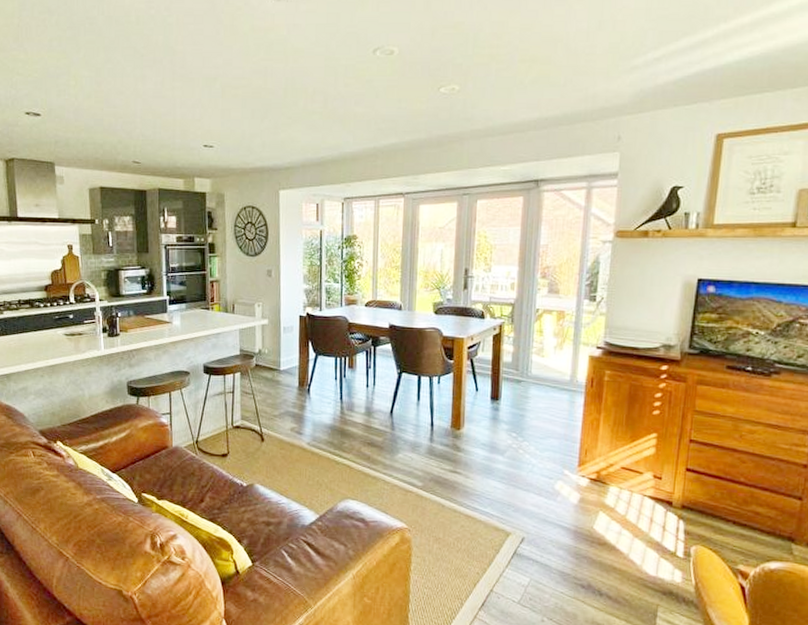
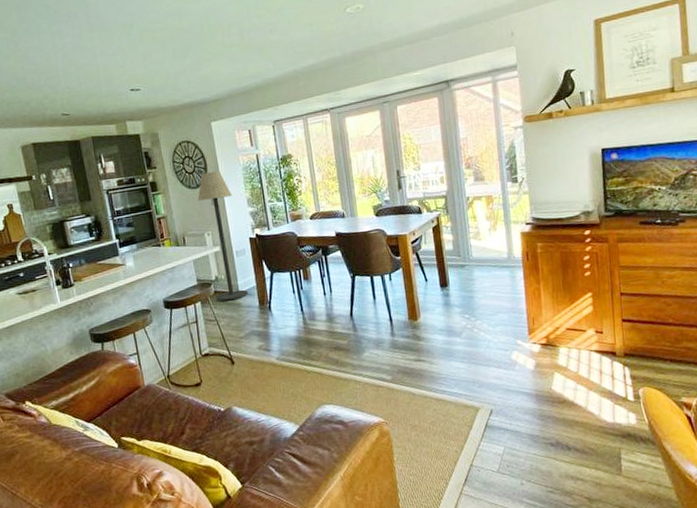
floor lamp: none [254,241,289,377] -> present [197,171,248,301]

